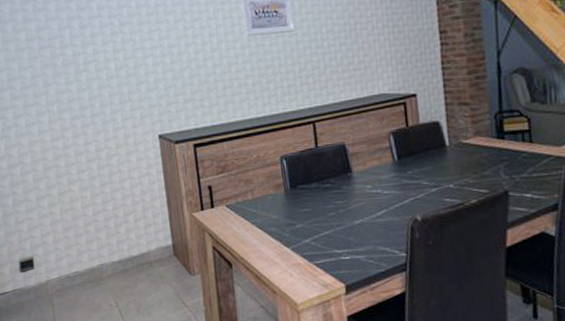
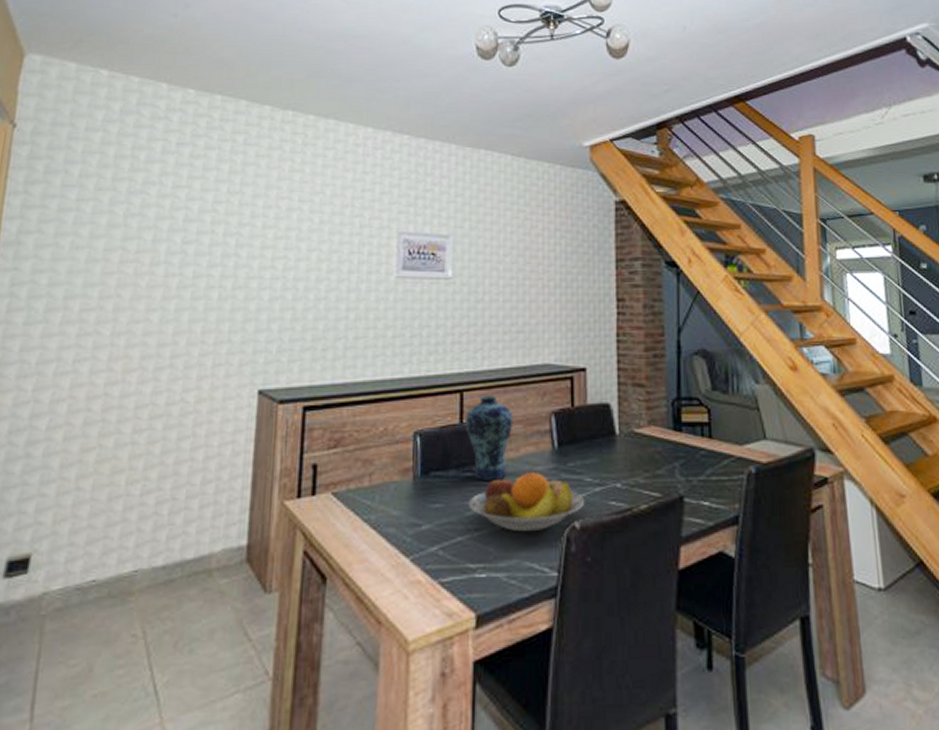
vase: none [319,122,359,189] -> present [465,395,514,480]
fruit bowl: none [329,180,424,226] -> present [468,471,585,532]

